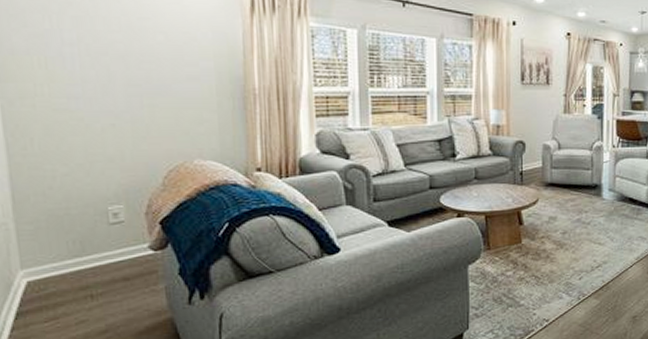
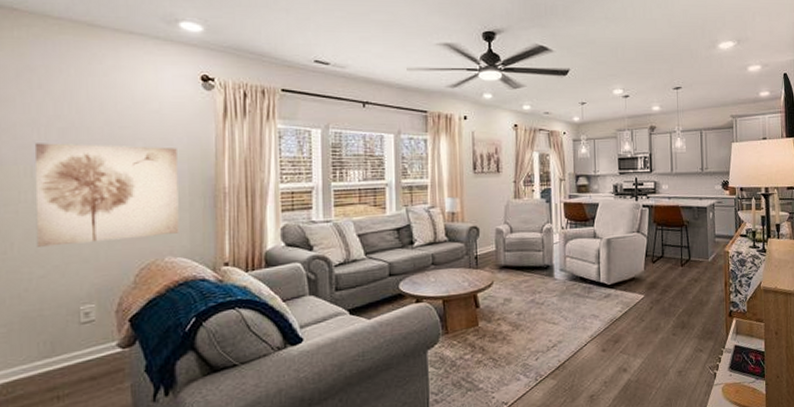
wall art: none [48,32,208,144] -> present [34,143,179,247]

